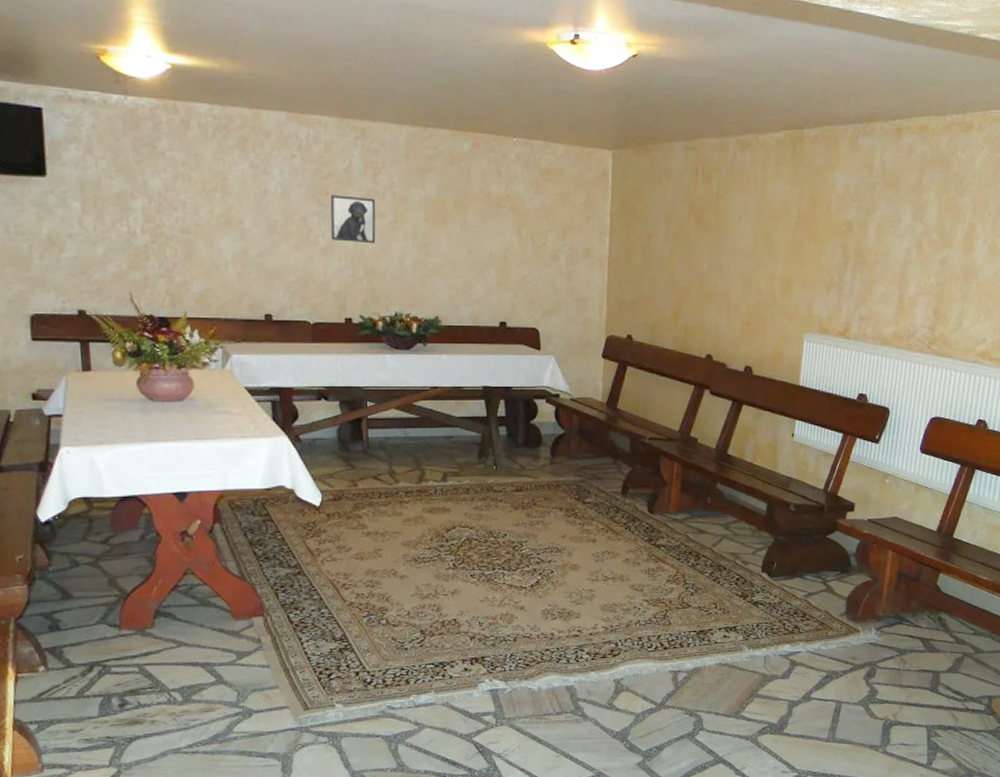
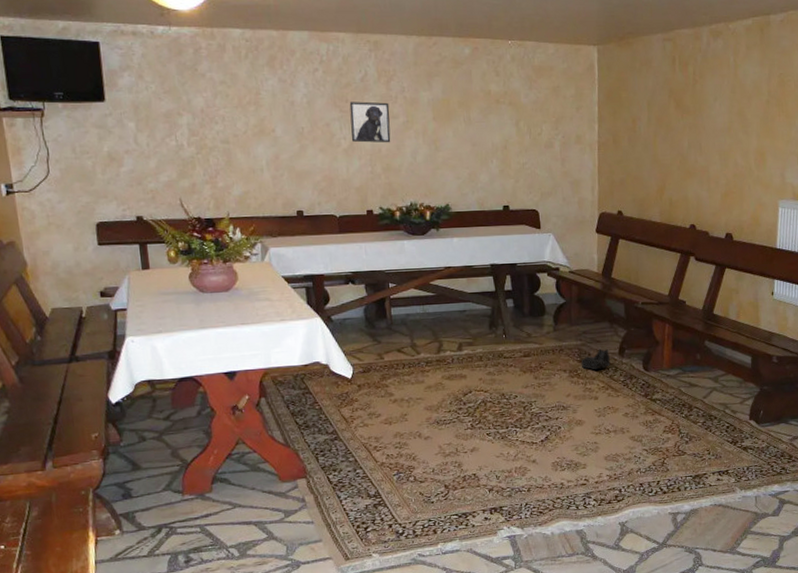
boots: none [579,485,611,510] -> present [581,347,610,371]

